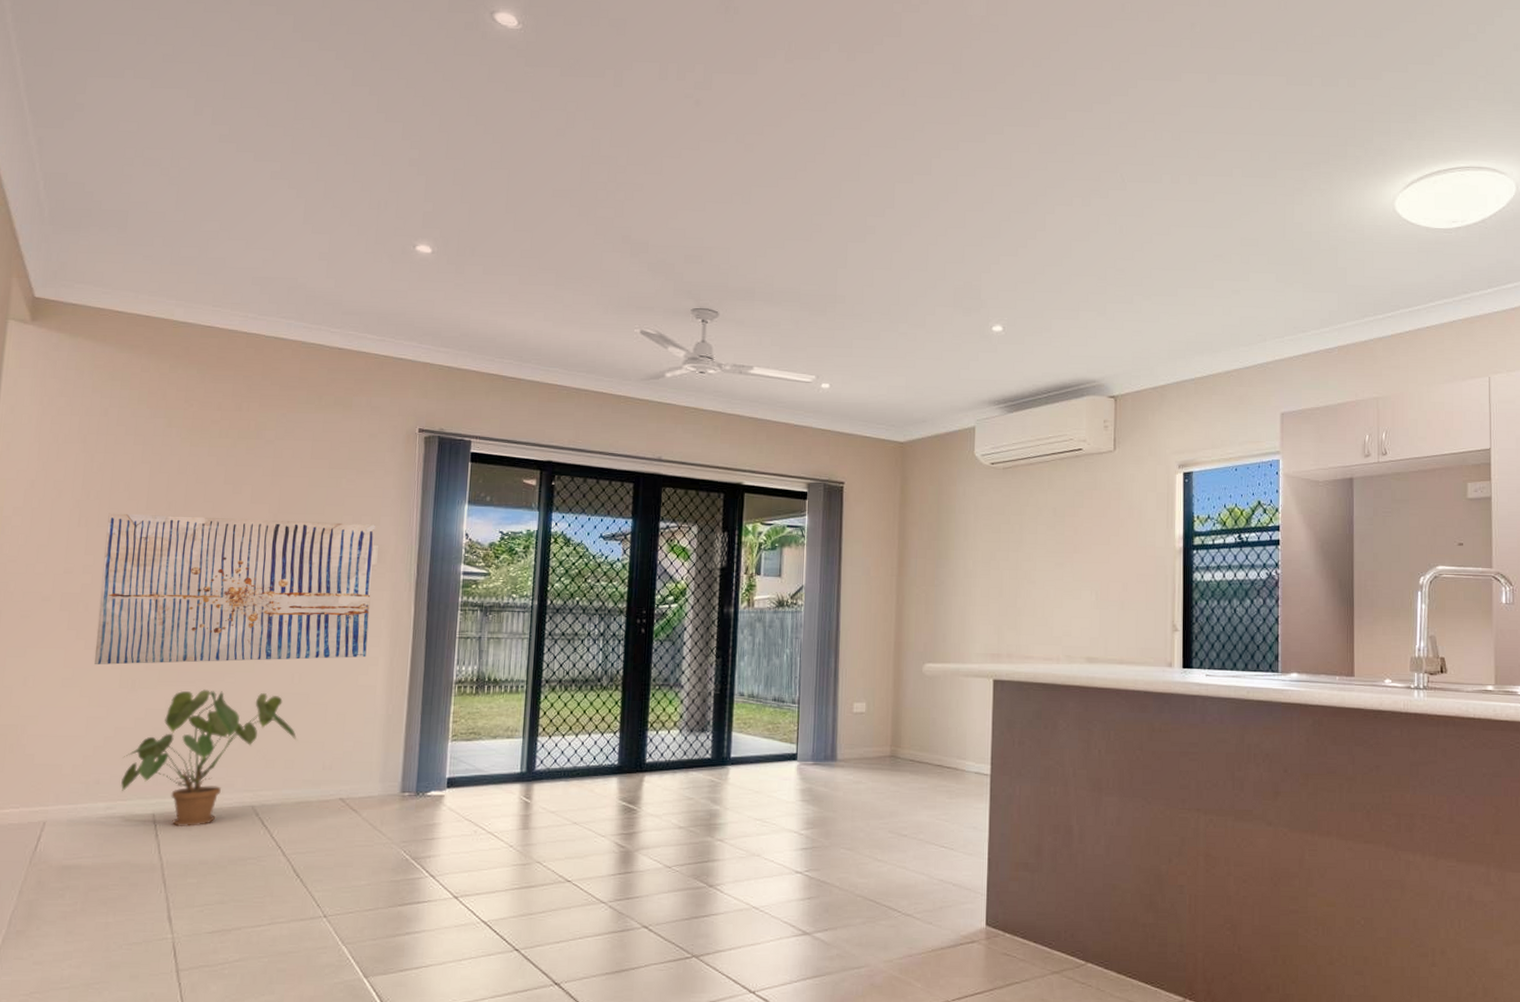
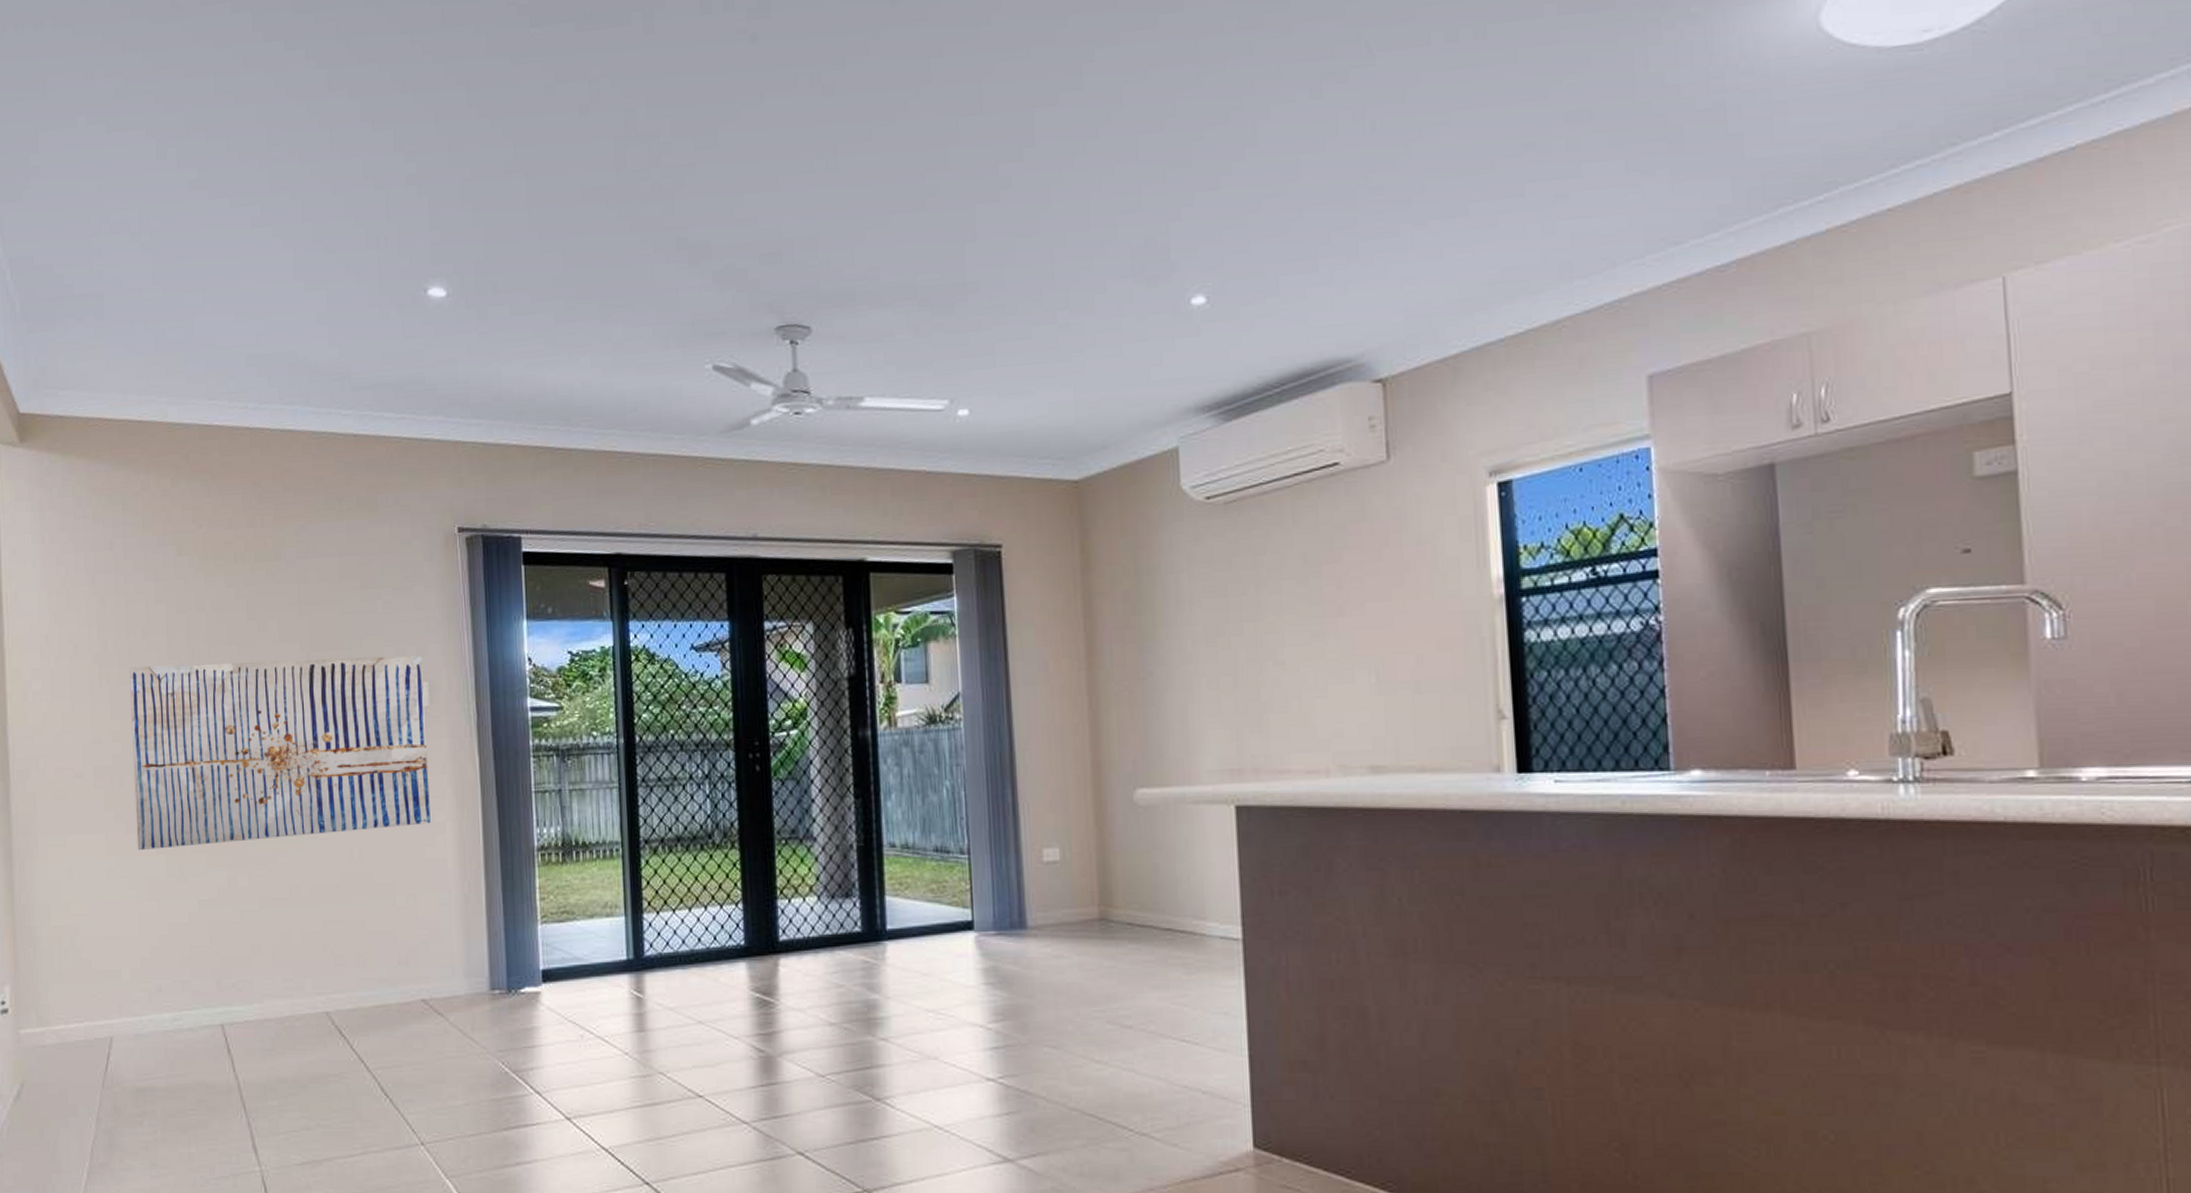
house plant: present [121,689,297,828] -> none [182,873,366,1040]

